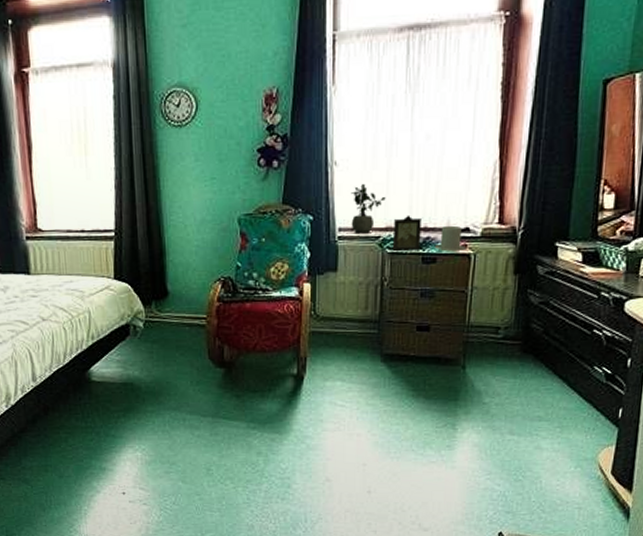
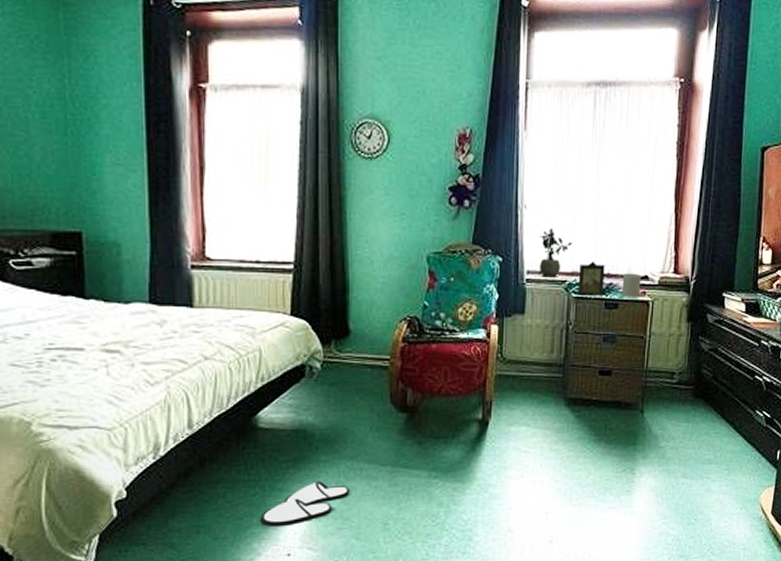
slippers: none [98,429,174,468] -> present [261,481,349,526]

